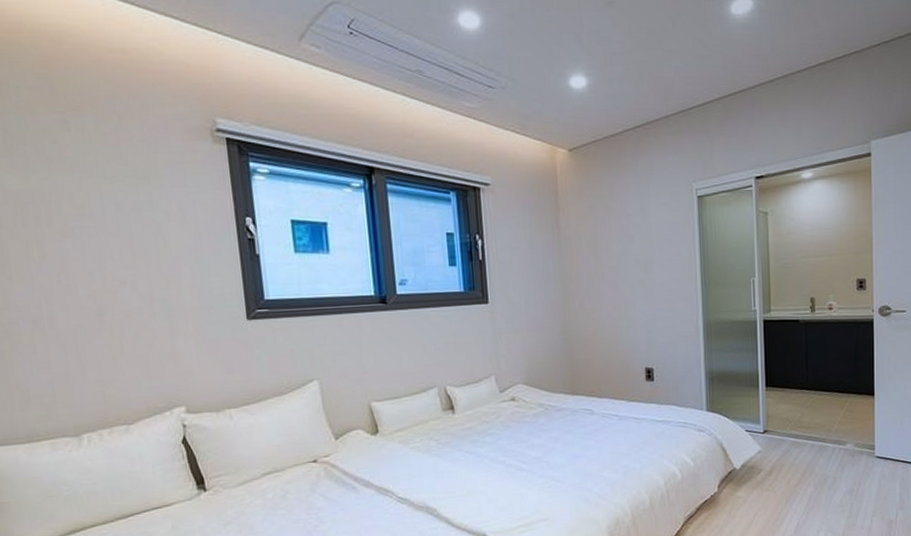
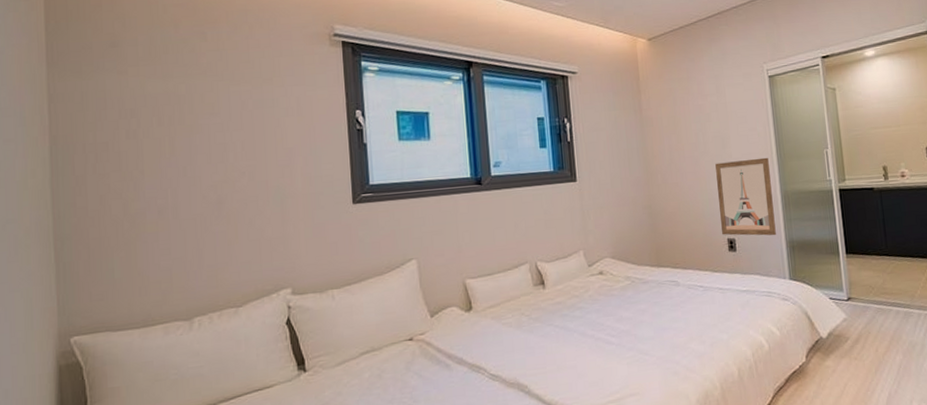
wall art: none [636,284,696,367] -> present [715,157,776,236]

